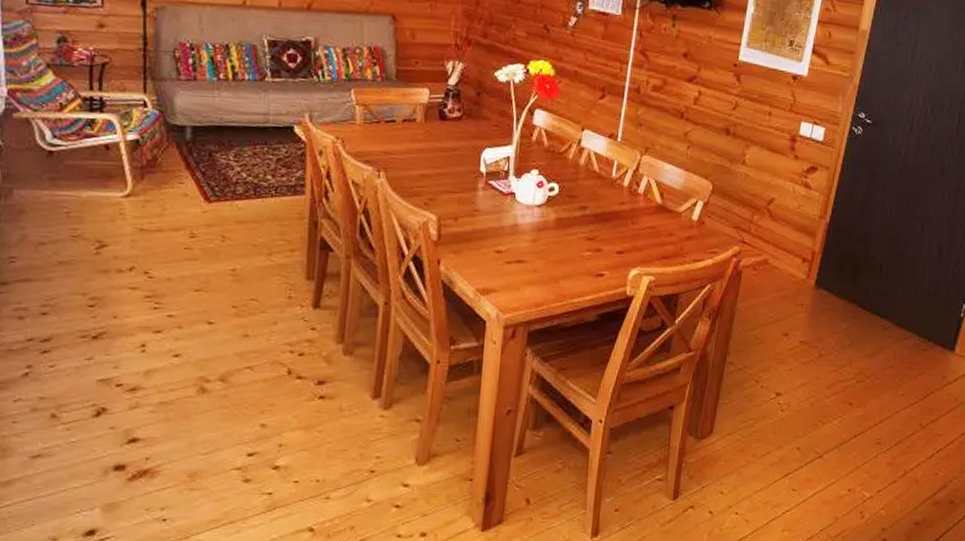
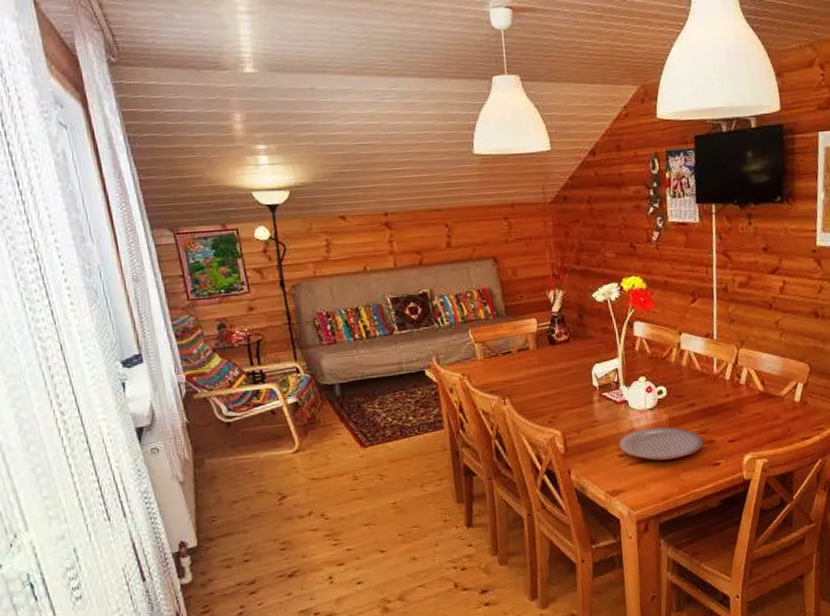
plate: none [498,225,590,263] -> present [618,426,704,461]

